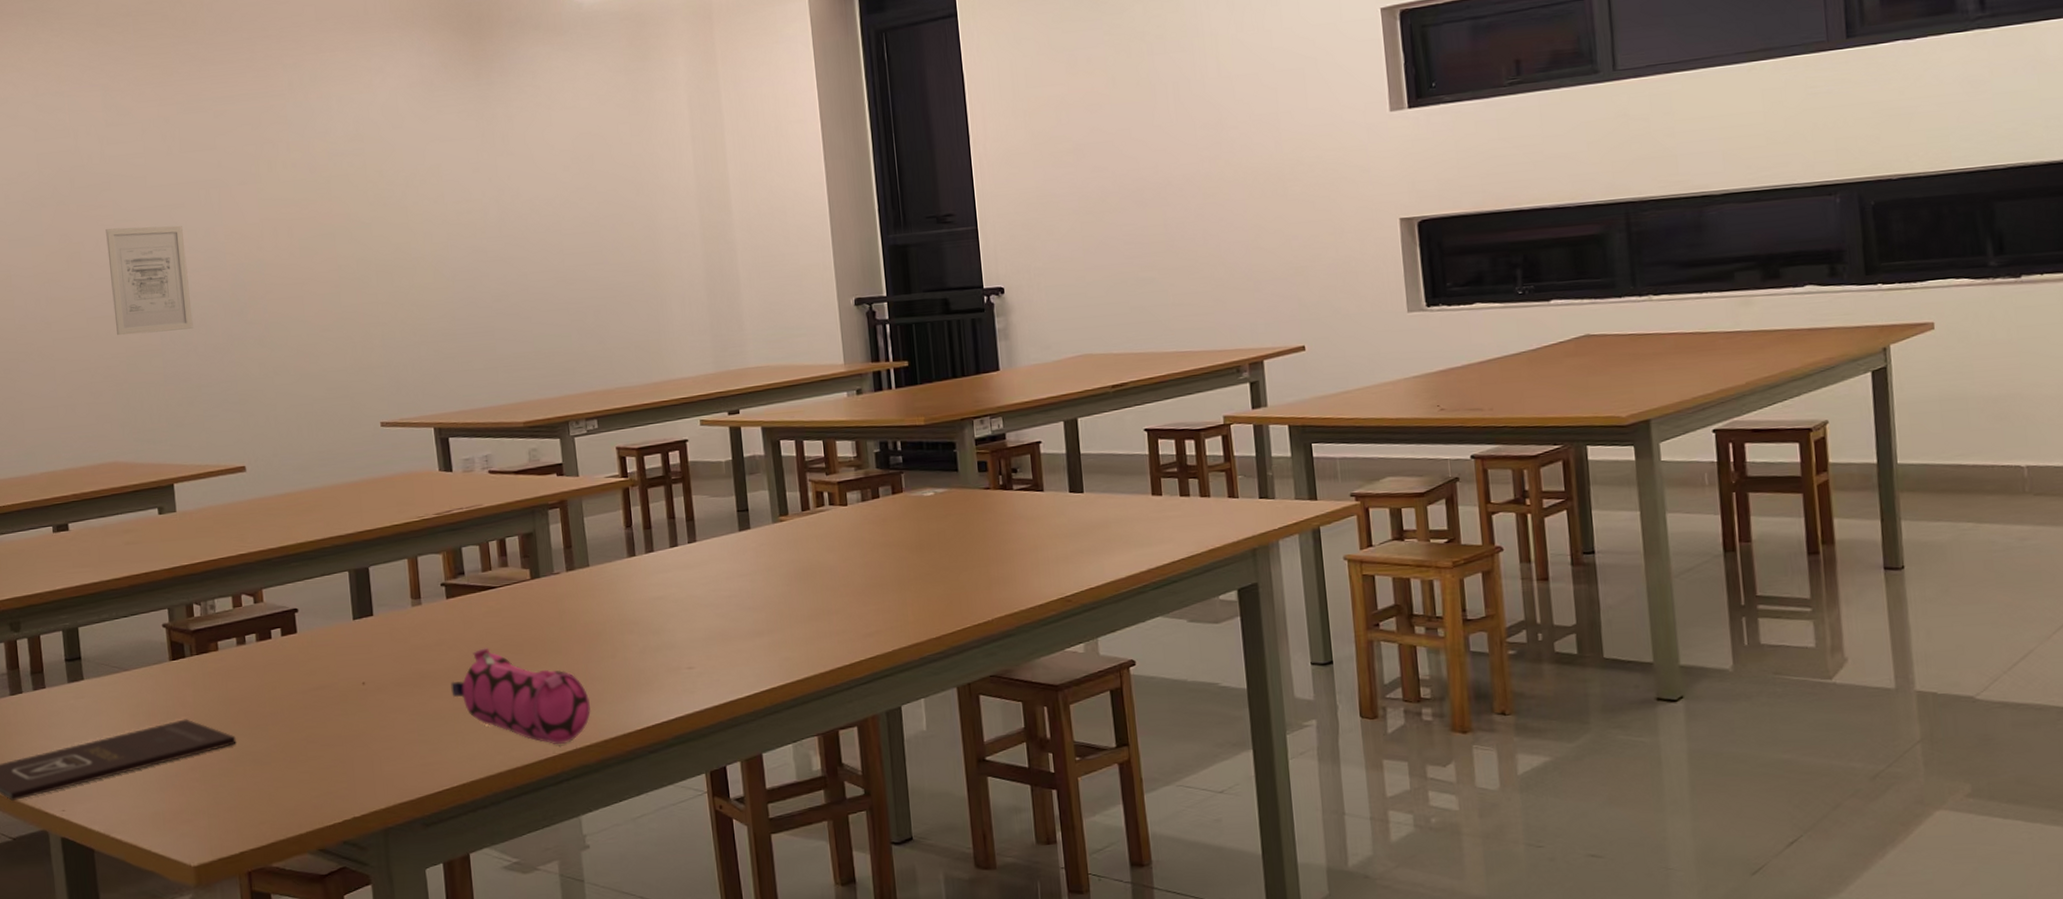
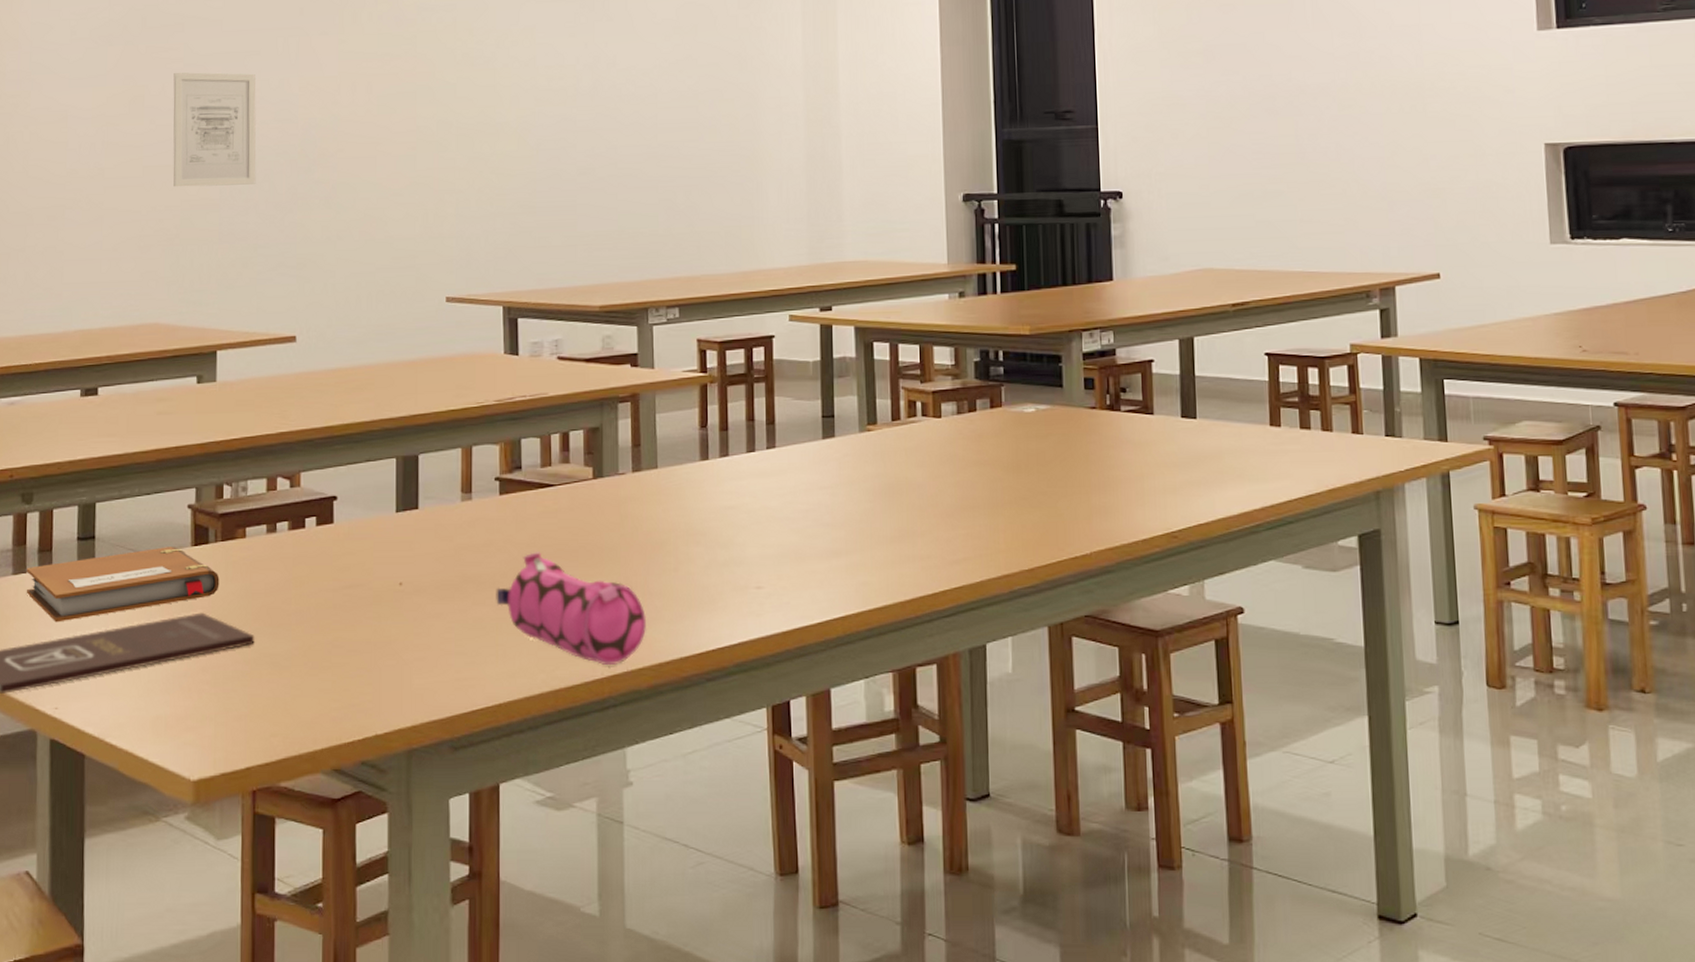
notebook: none [22,662,199,736] -> present [26,547,220,623]

